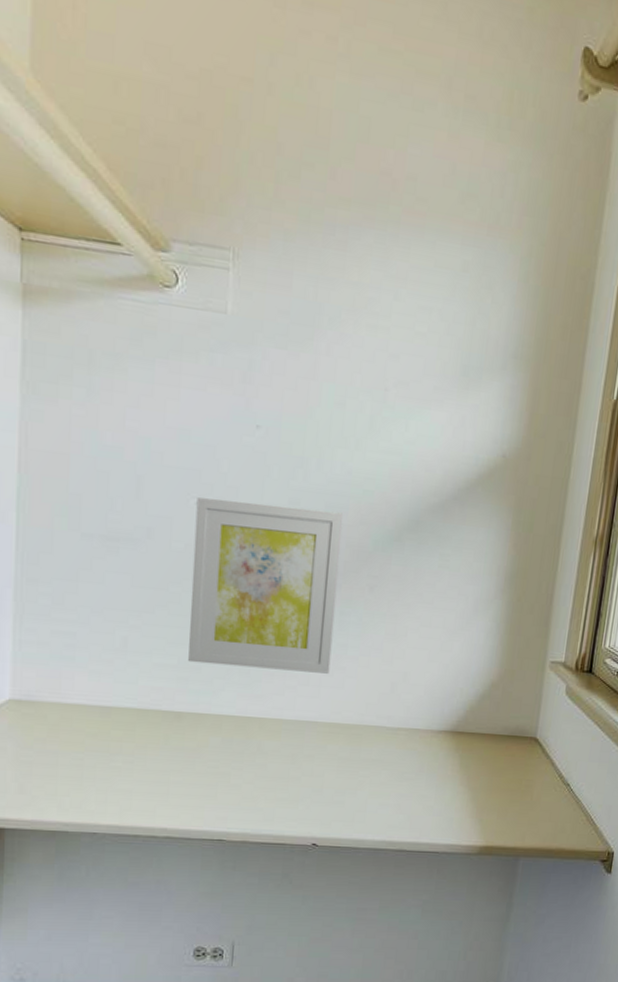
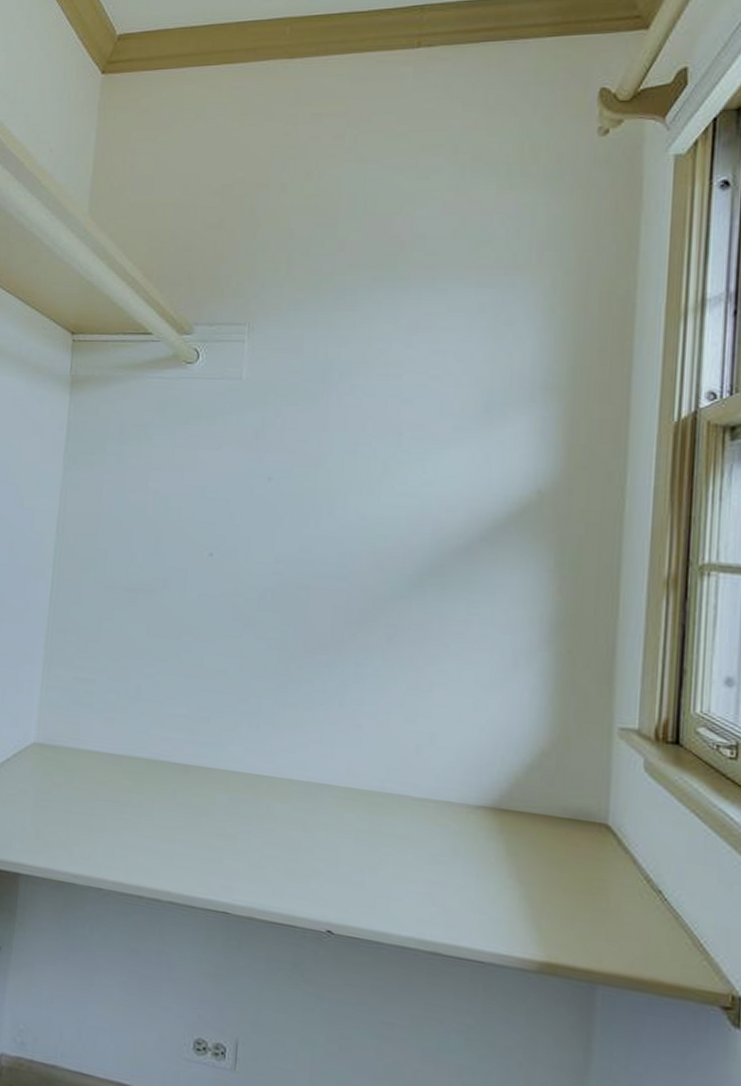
wall art: present [188,497,344,674] -> none [197,549,358,731]

